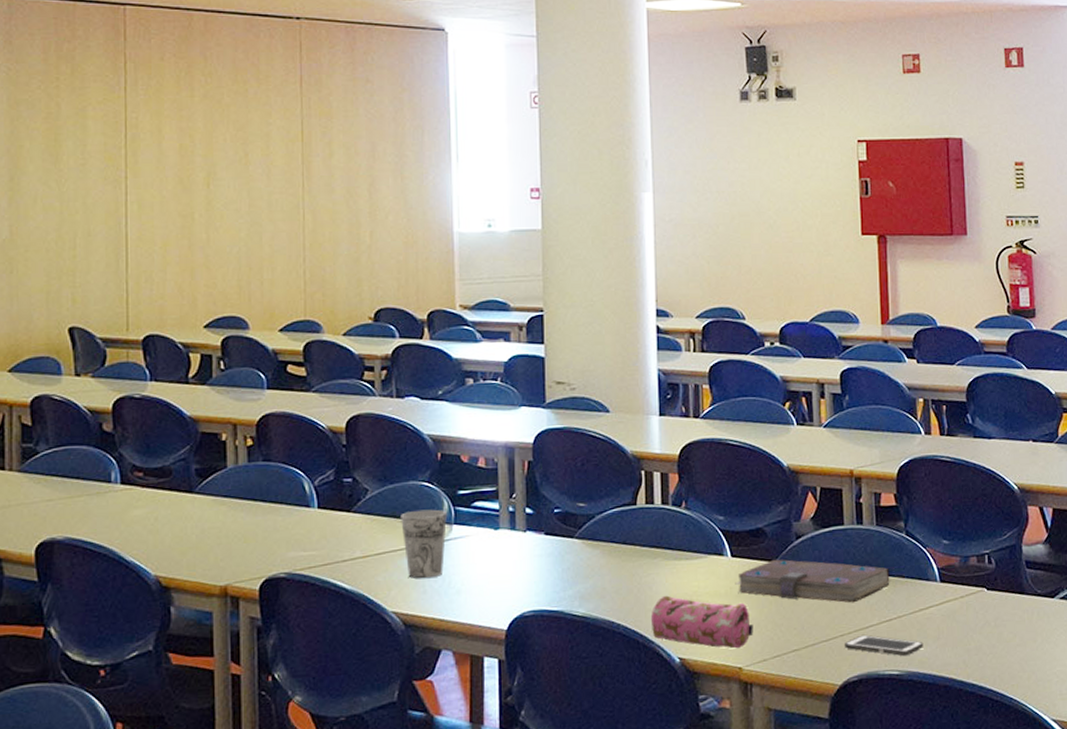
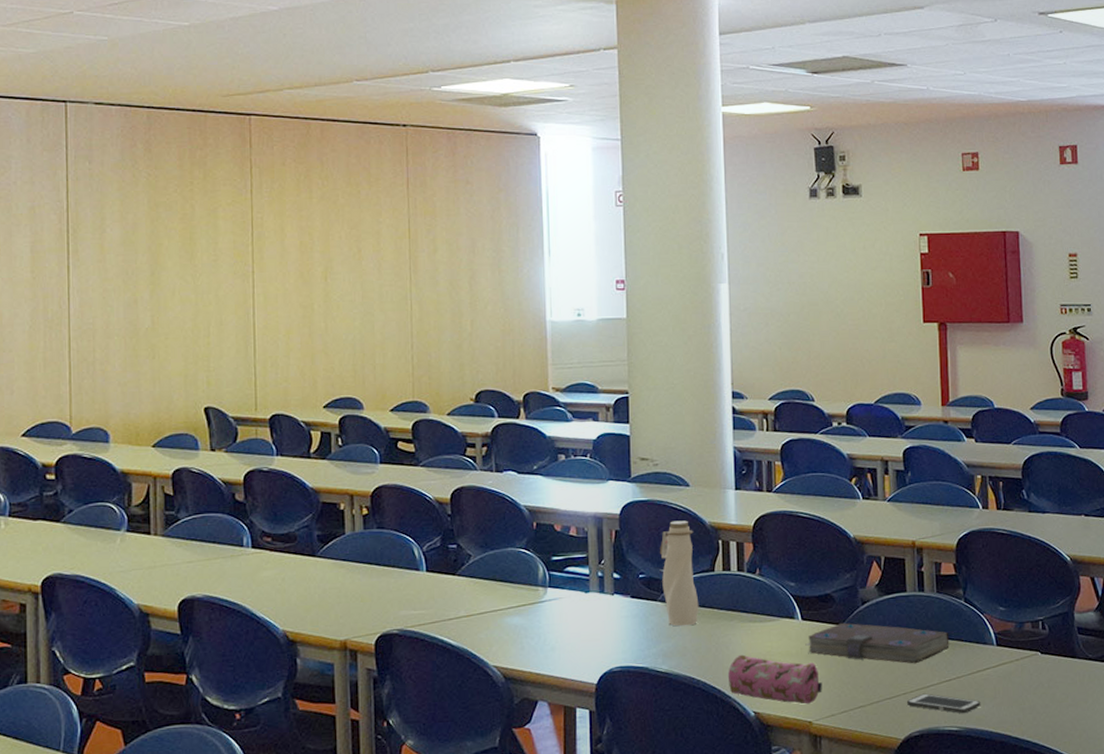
cup: present [401,509,447,579] -> none [500,573,542,637]
water bottle: none [577,449,620,566] -> present [660,520,699,627]

